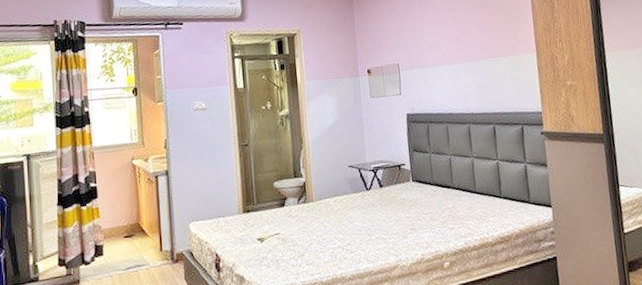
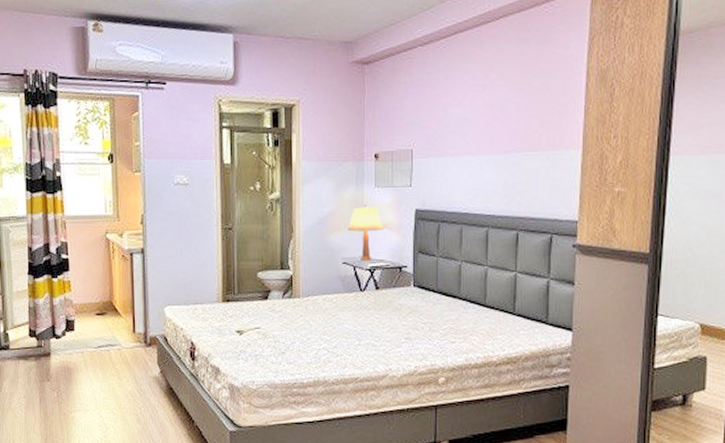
table lamp: none [350,114,381,163] -> present [348,206,383,261]

